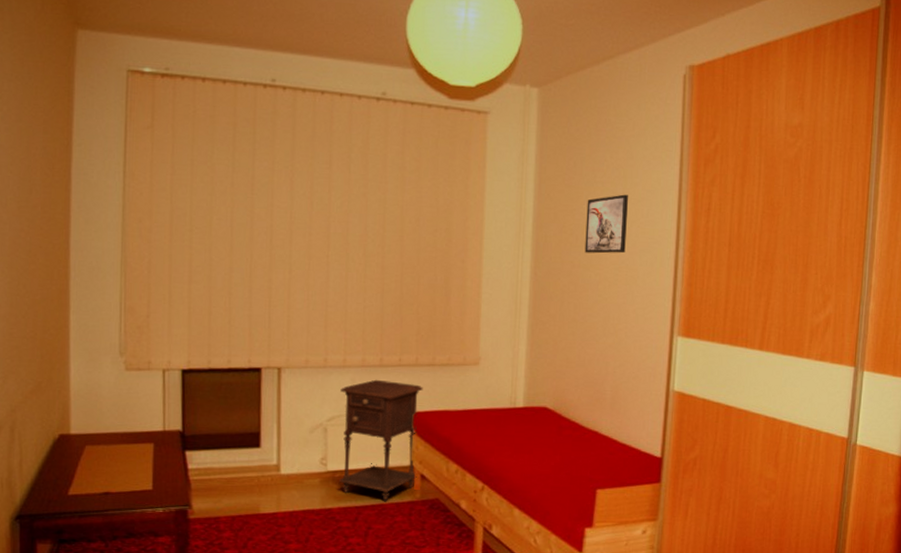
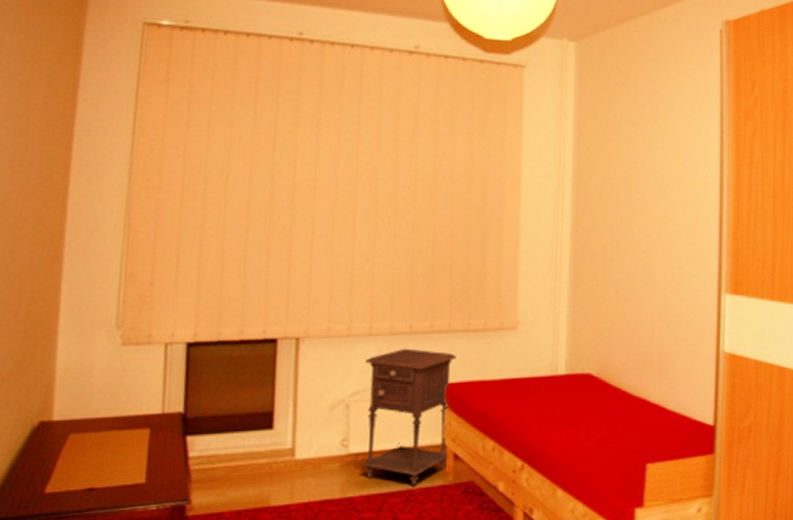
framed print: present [585,194,628,254] -> none [627,147,669,209]

